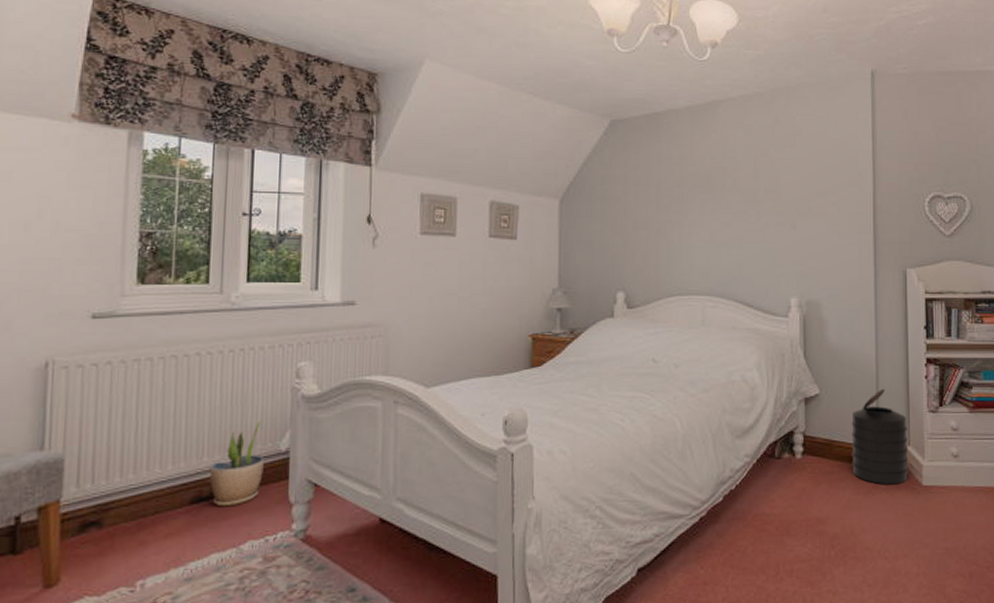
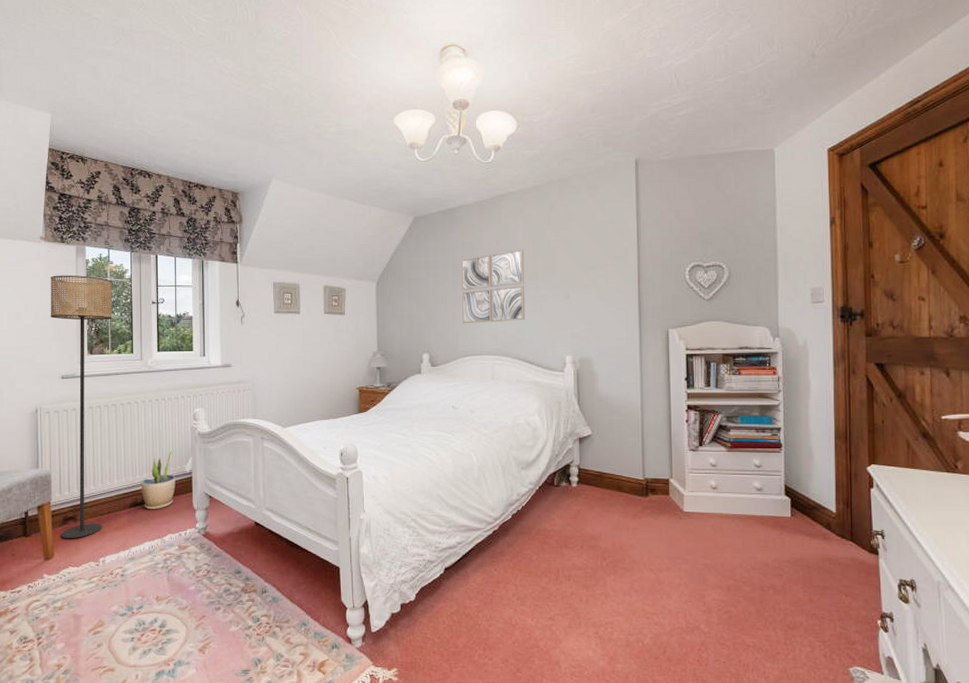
floor lamp: none [73,169,182,555] -> present [50,275,112,539]
wall art: none [668,166,744,256] -> present [462,248,526,324]
trash can: present [851,388,908,485] -> none [620,430,671,510]

